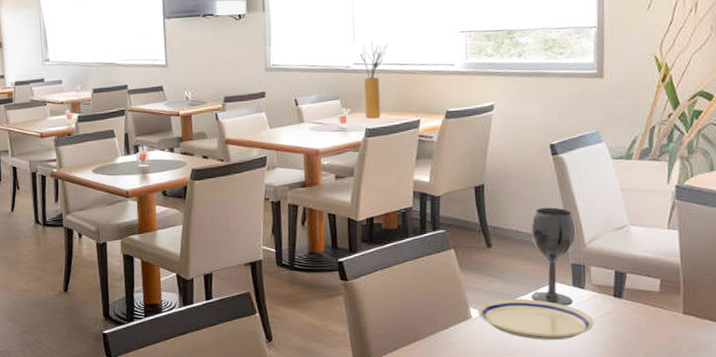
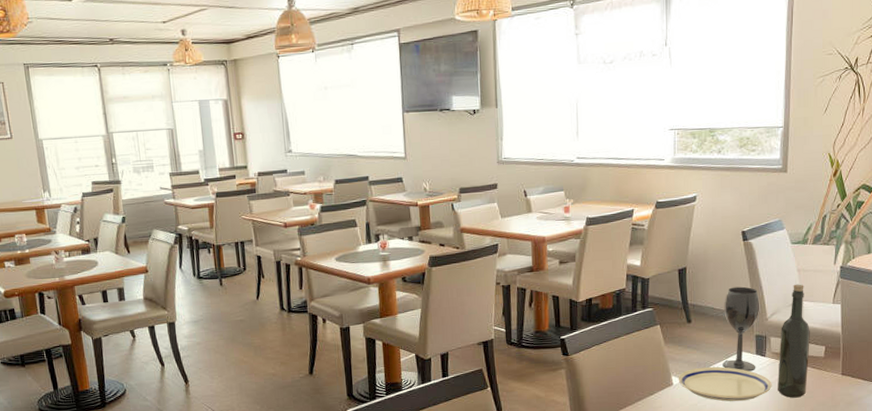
vase: present [360,41,388,119] -> none [583,137,607,209]
wine bottle: none [600,205,641,339] -> present [777,284,810,398]

